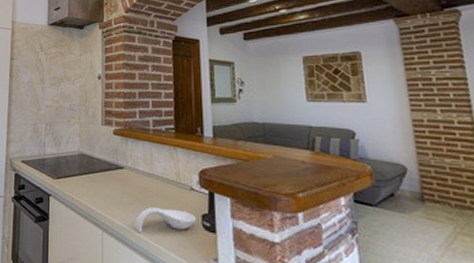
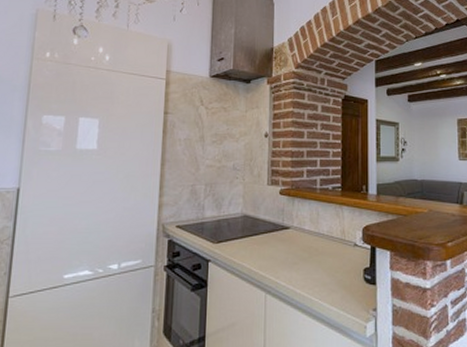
spoon rest: present [135,207,197,234] -> none [299,265,359,292]

